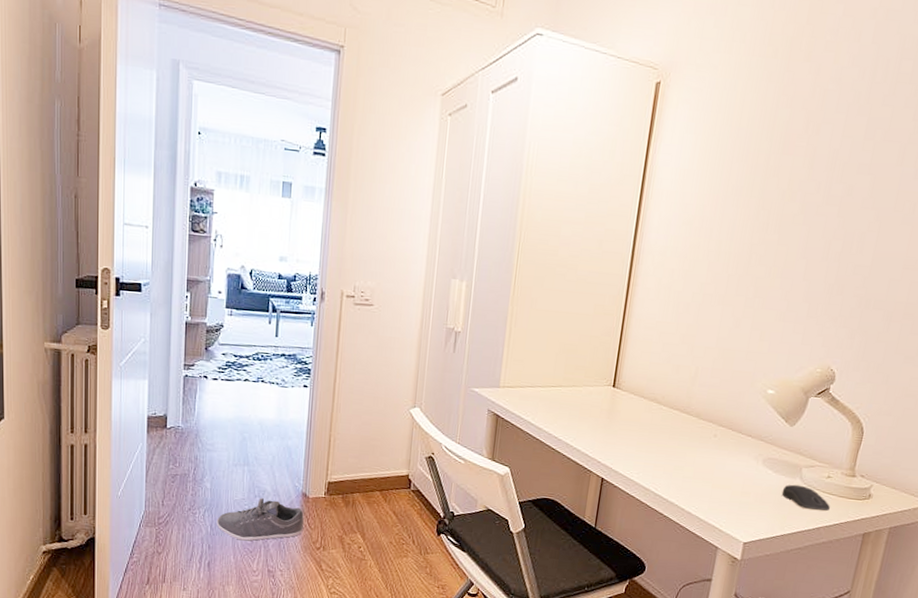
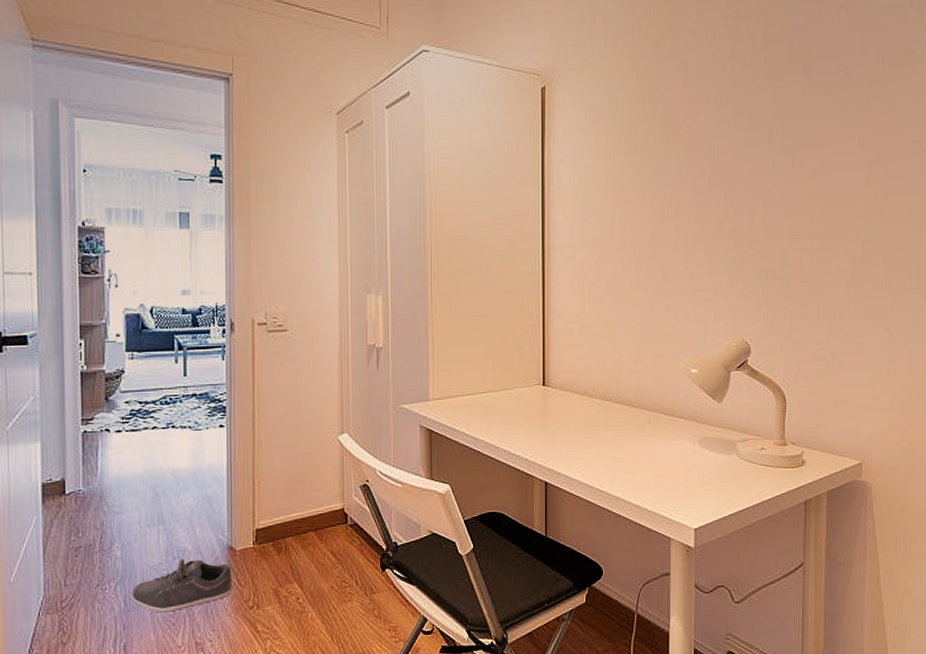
computer mouse: present [782,484,831,512] -> none [722,461,770,485]

